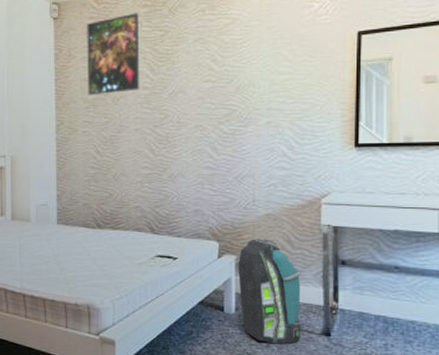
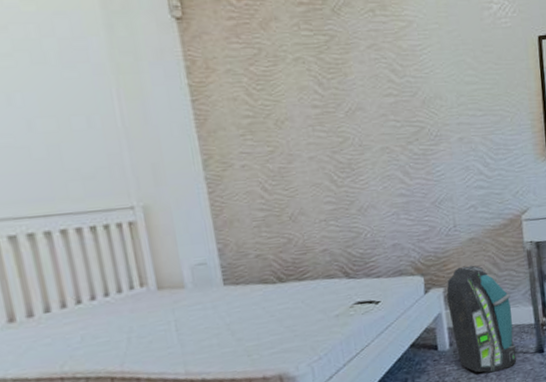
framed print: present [87,13,140,95] -> none [225,12,308,119]

